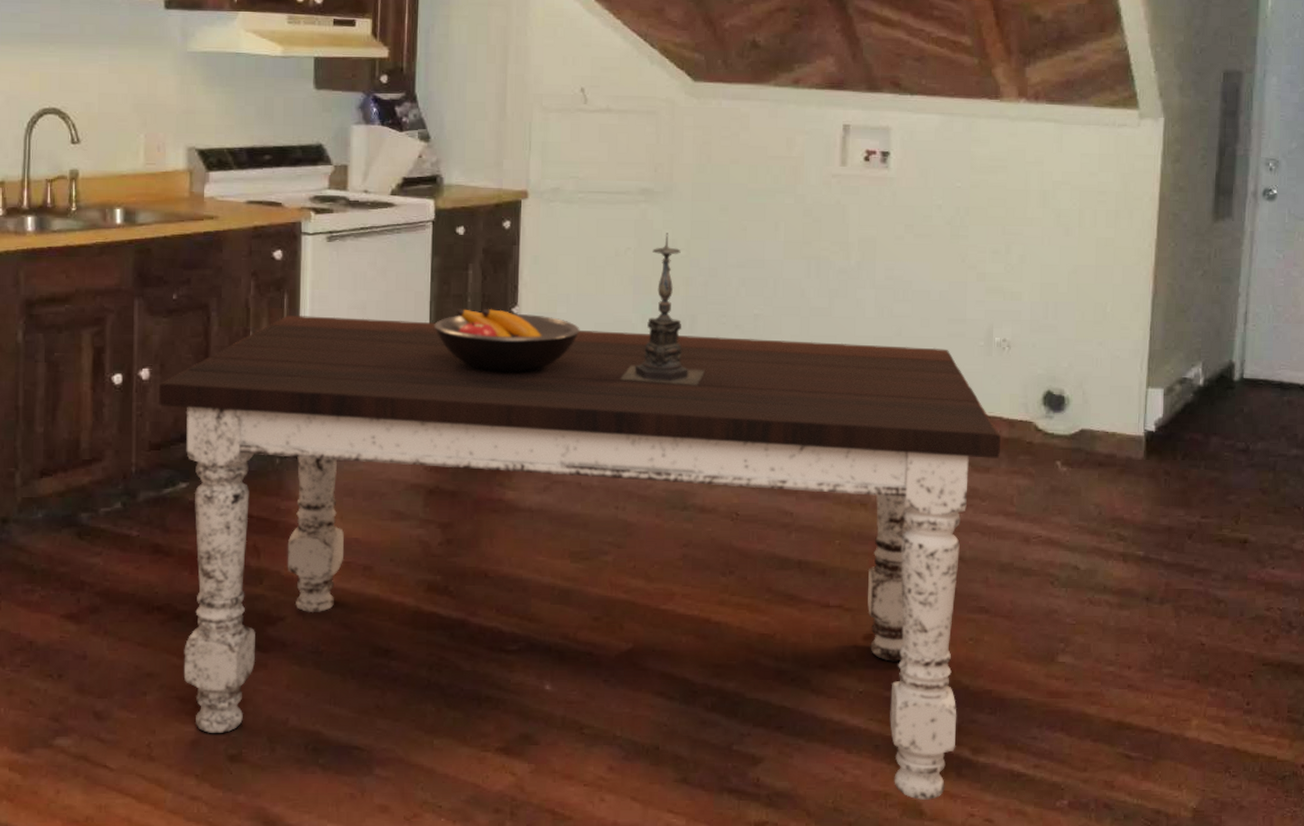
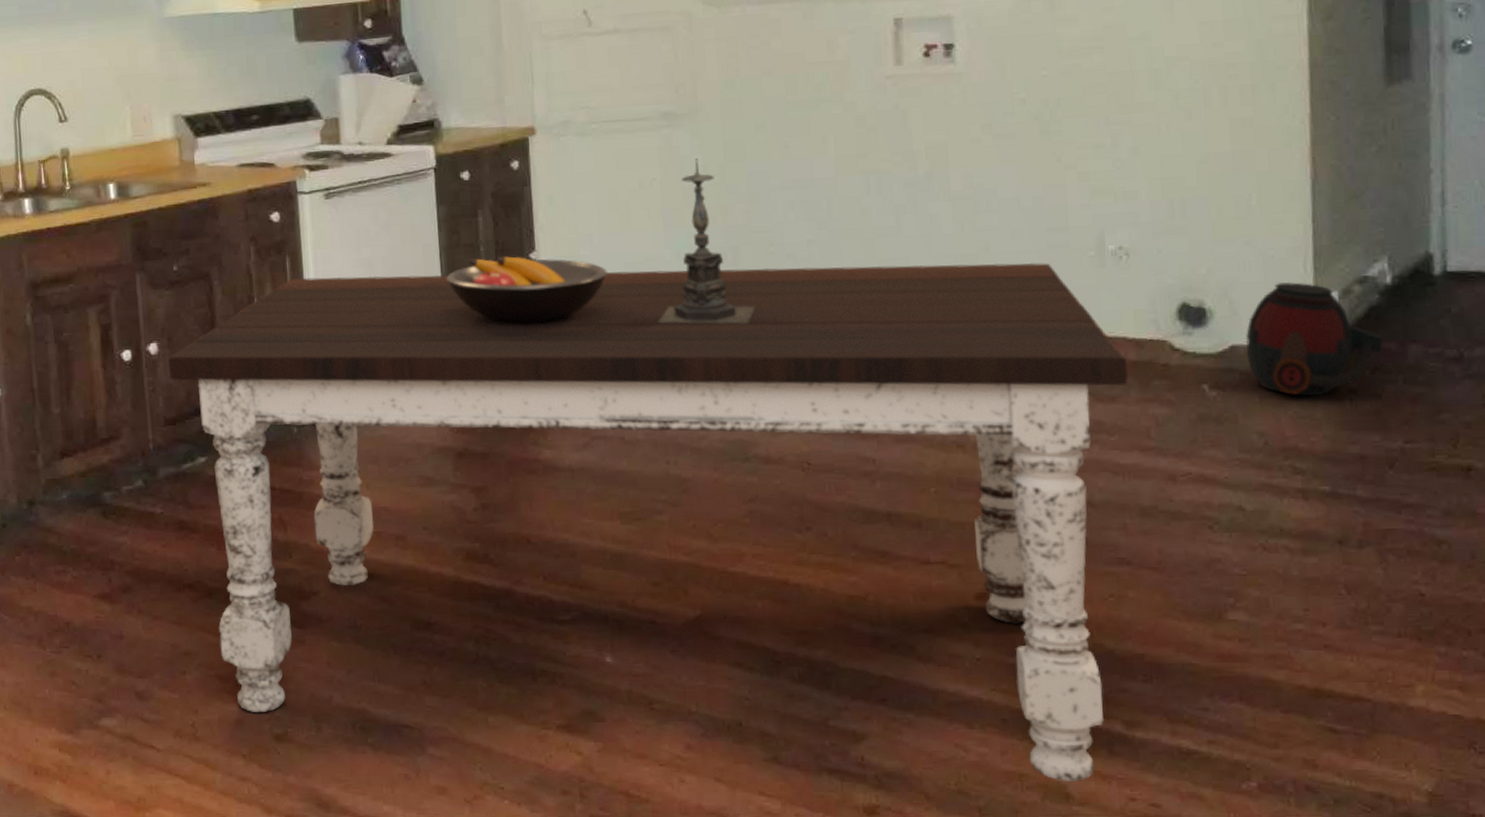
helmet: none [1091,378,1193,476] -> present [1245,281,1383,397]

